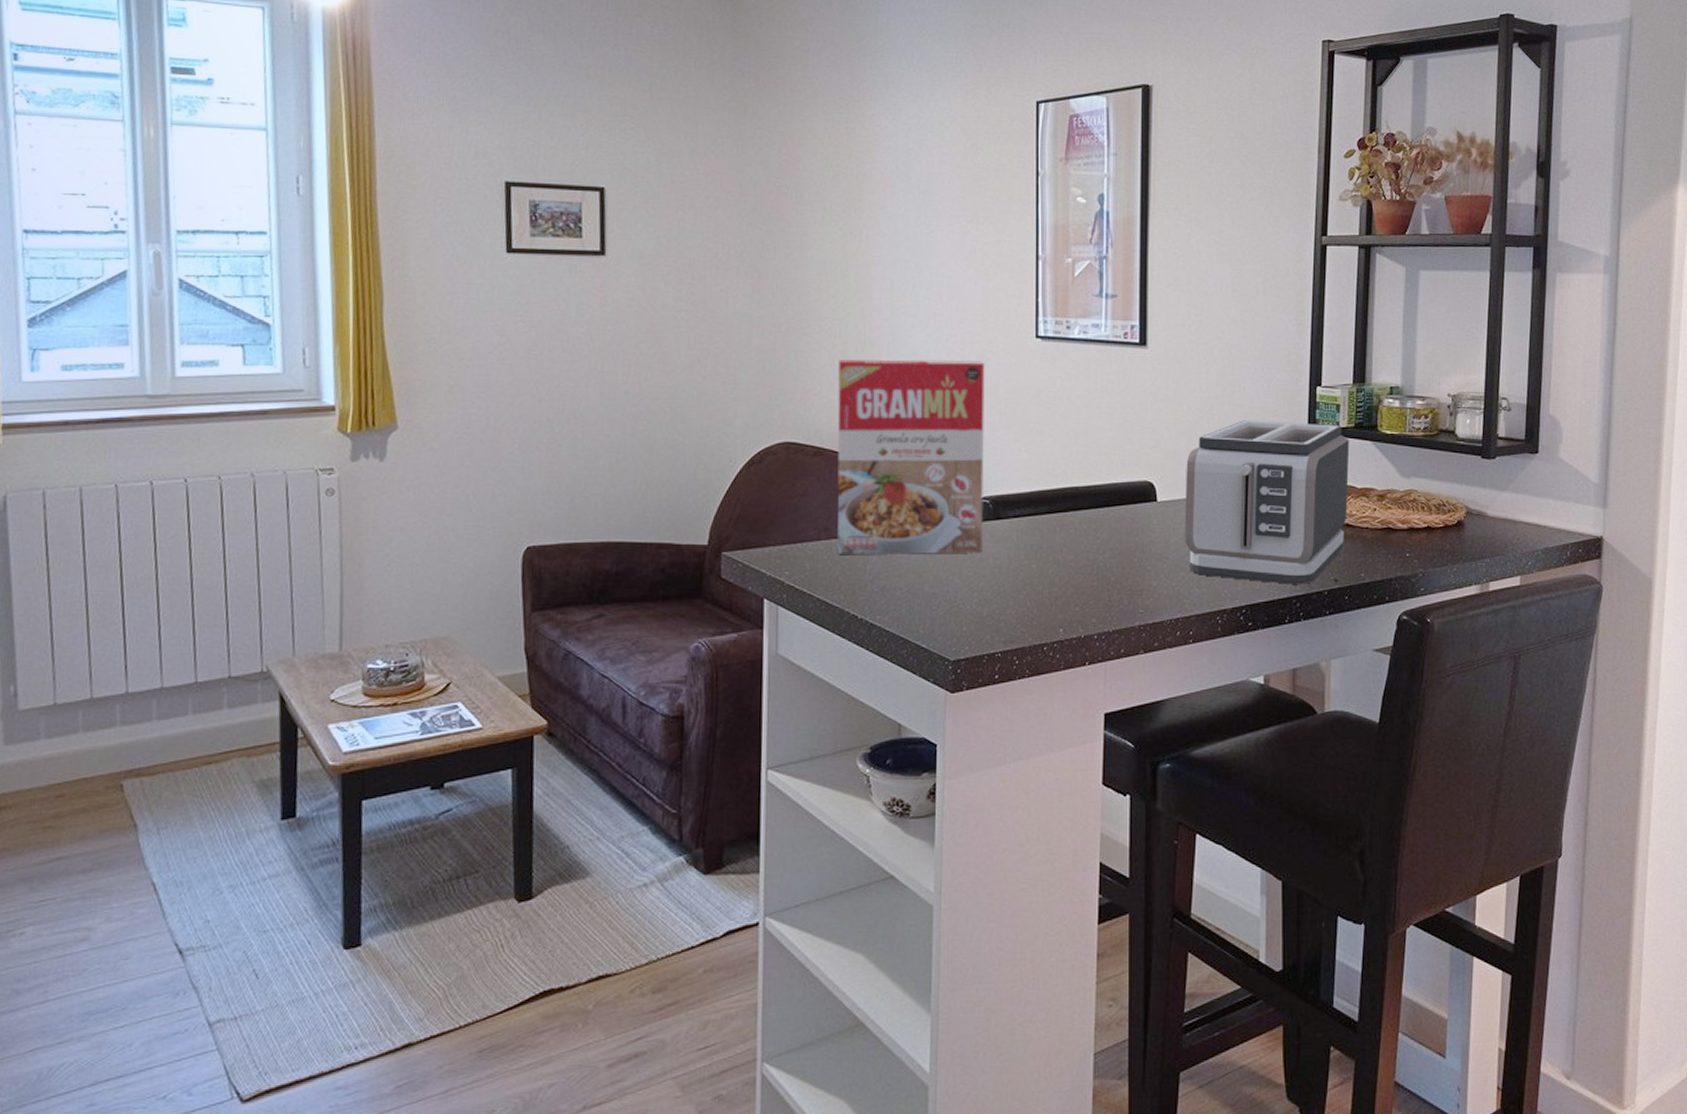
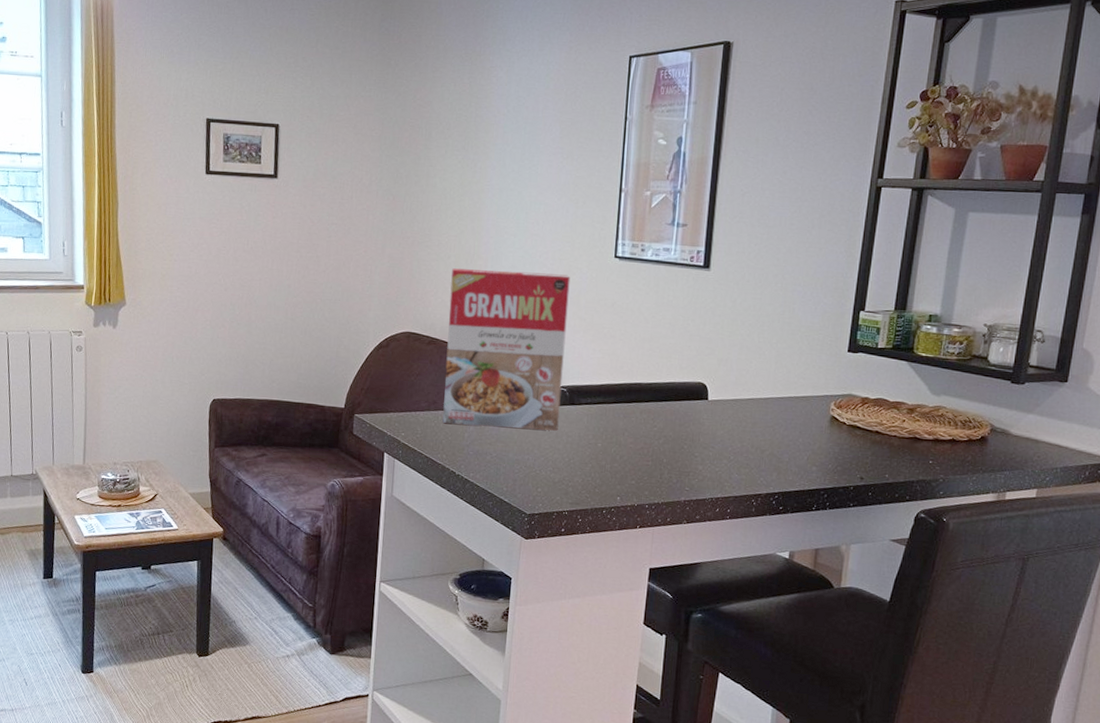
toaster: present [1185,420,1350,584] -> none [729,336,886,479]

